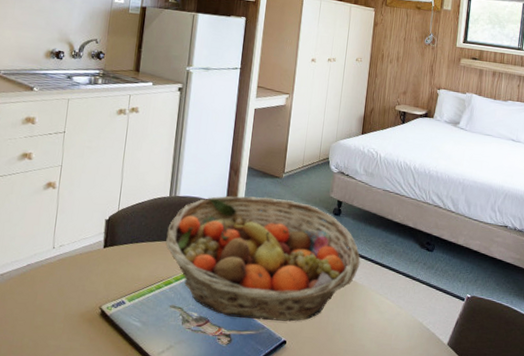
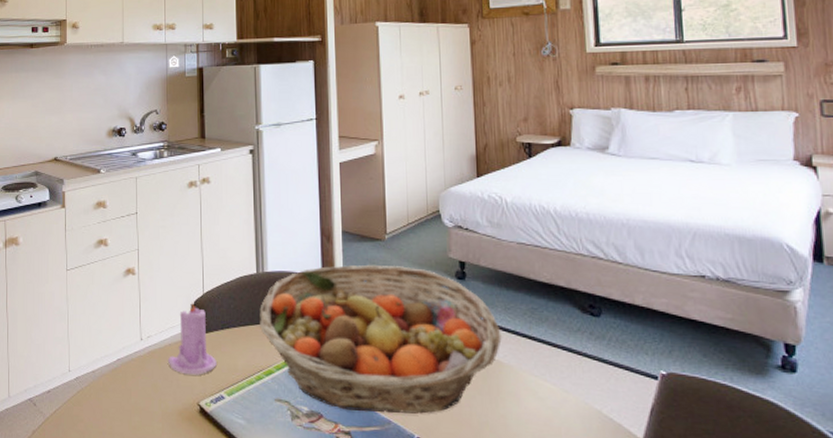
candle: none [76,217,122,282] -> present [167,302,217,375]

